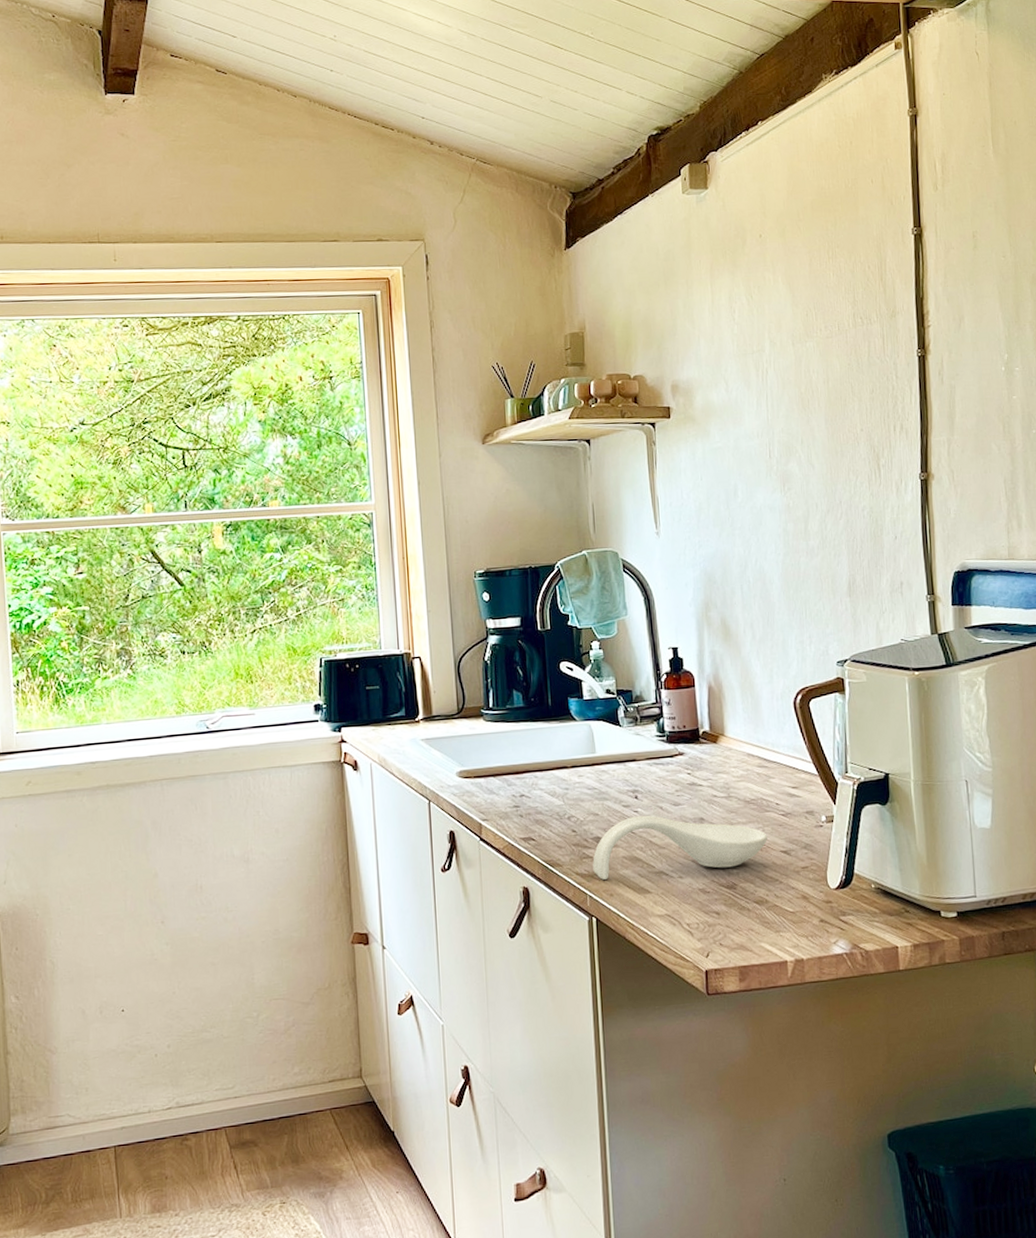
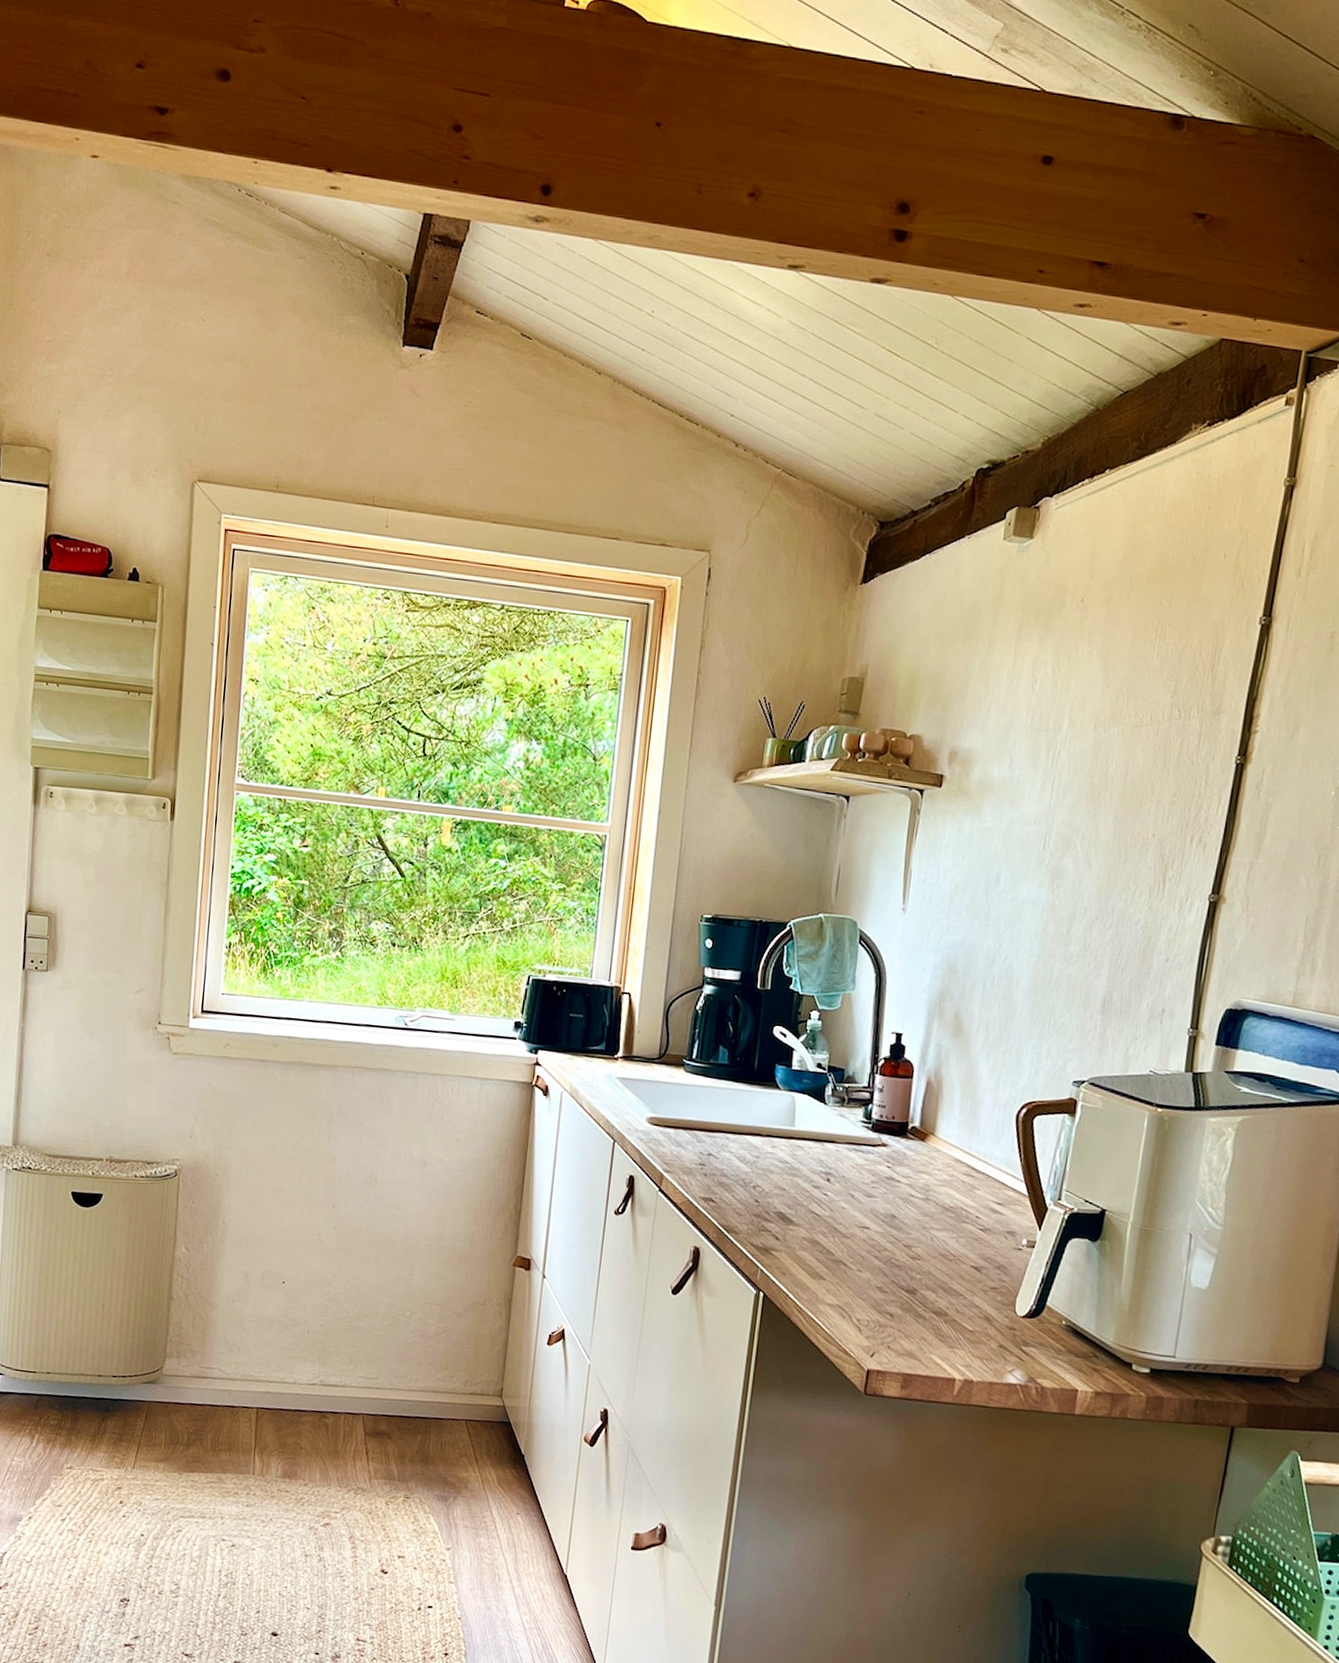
spoon rest: present [593,815,767,880] -> none [769,1199,960,1272]

